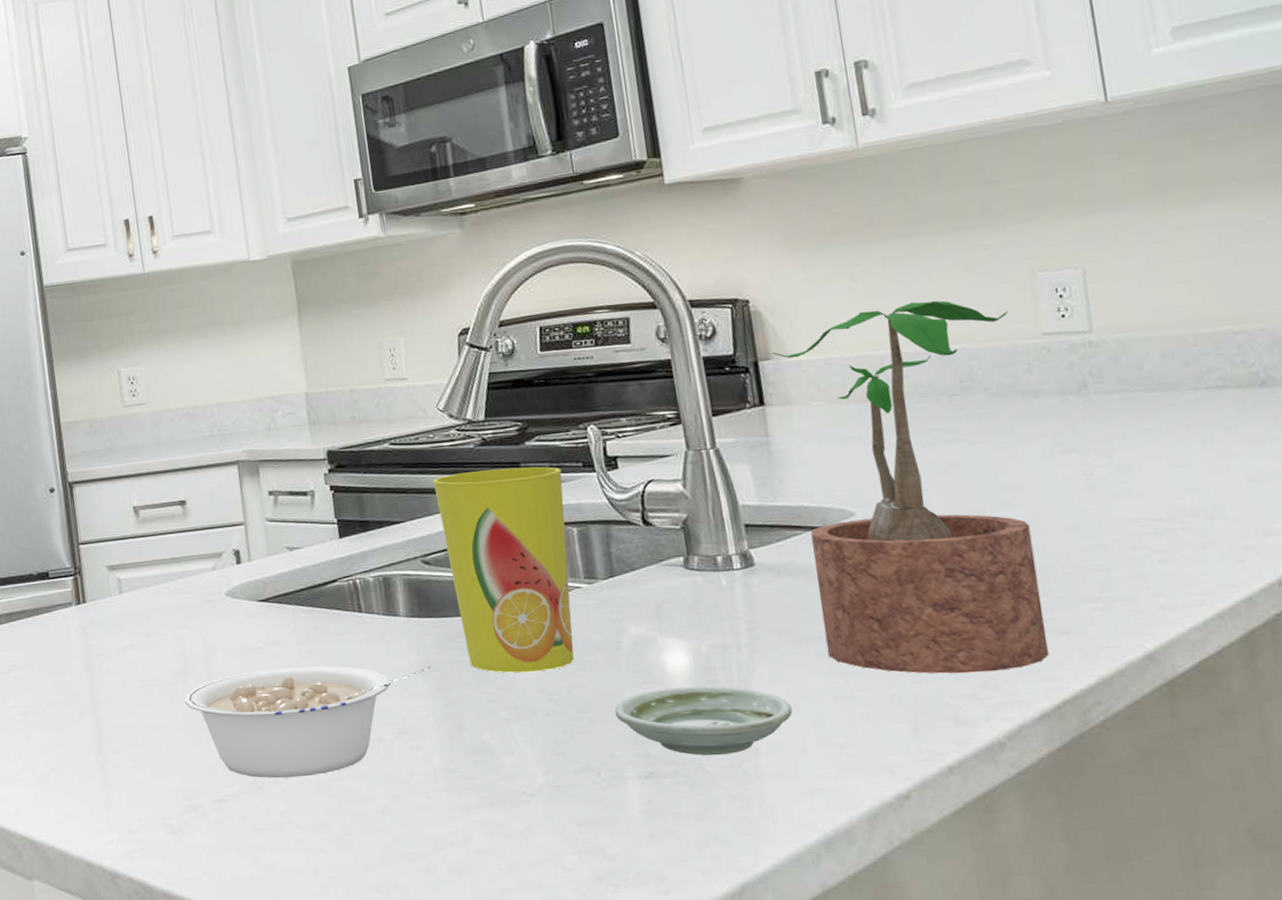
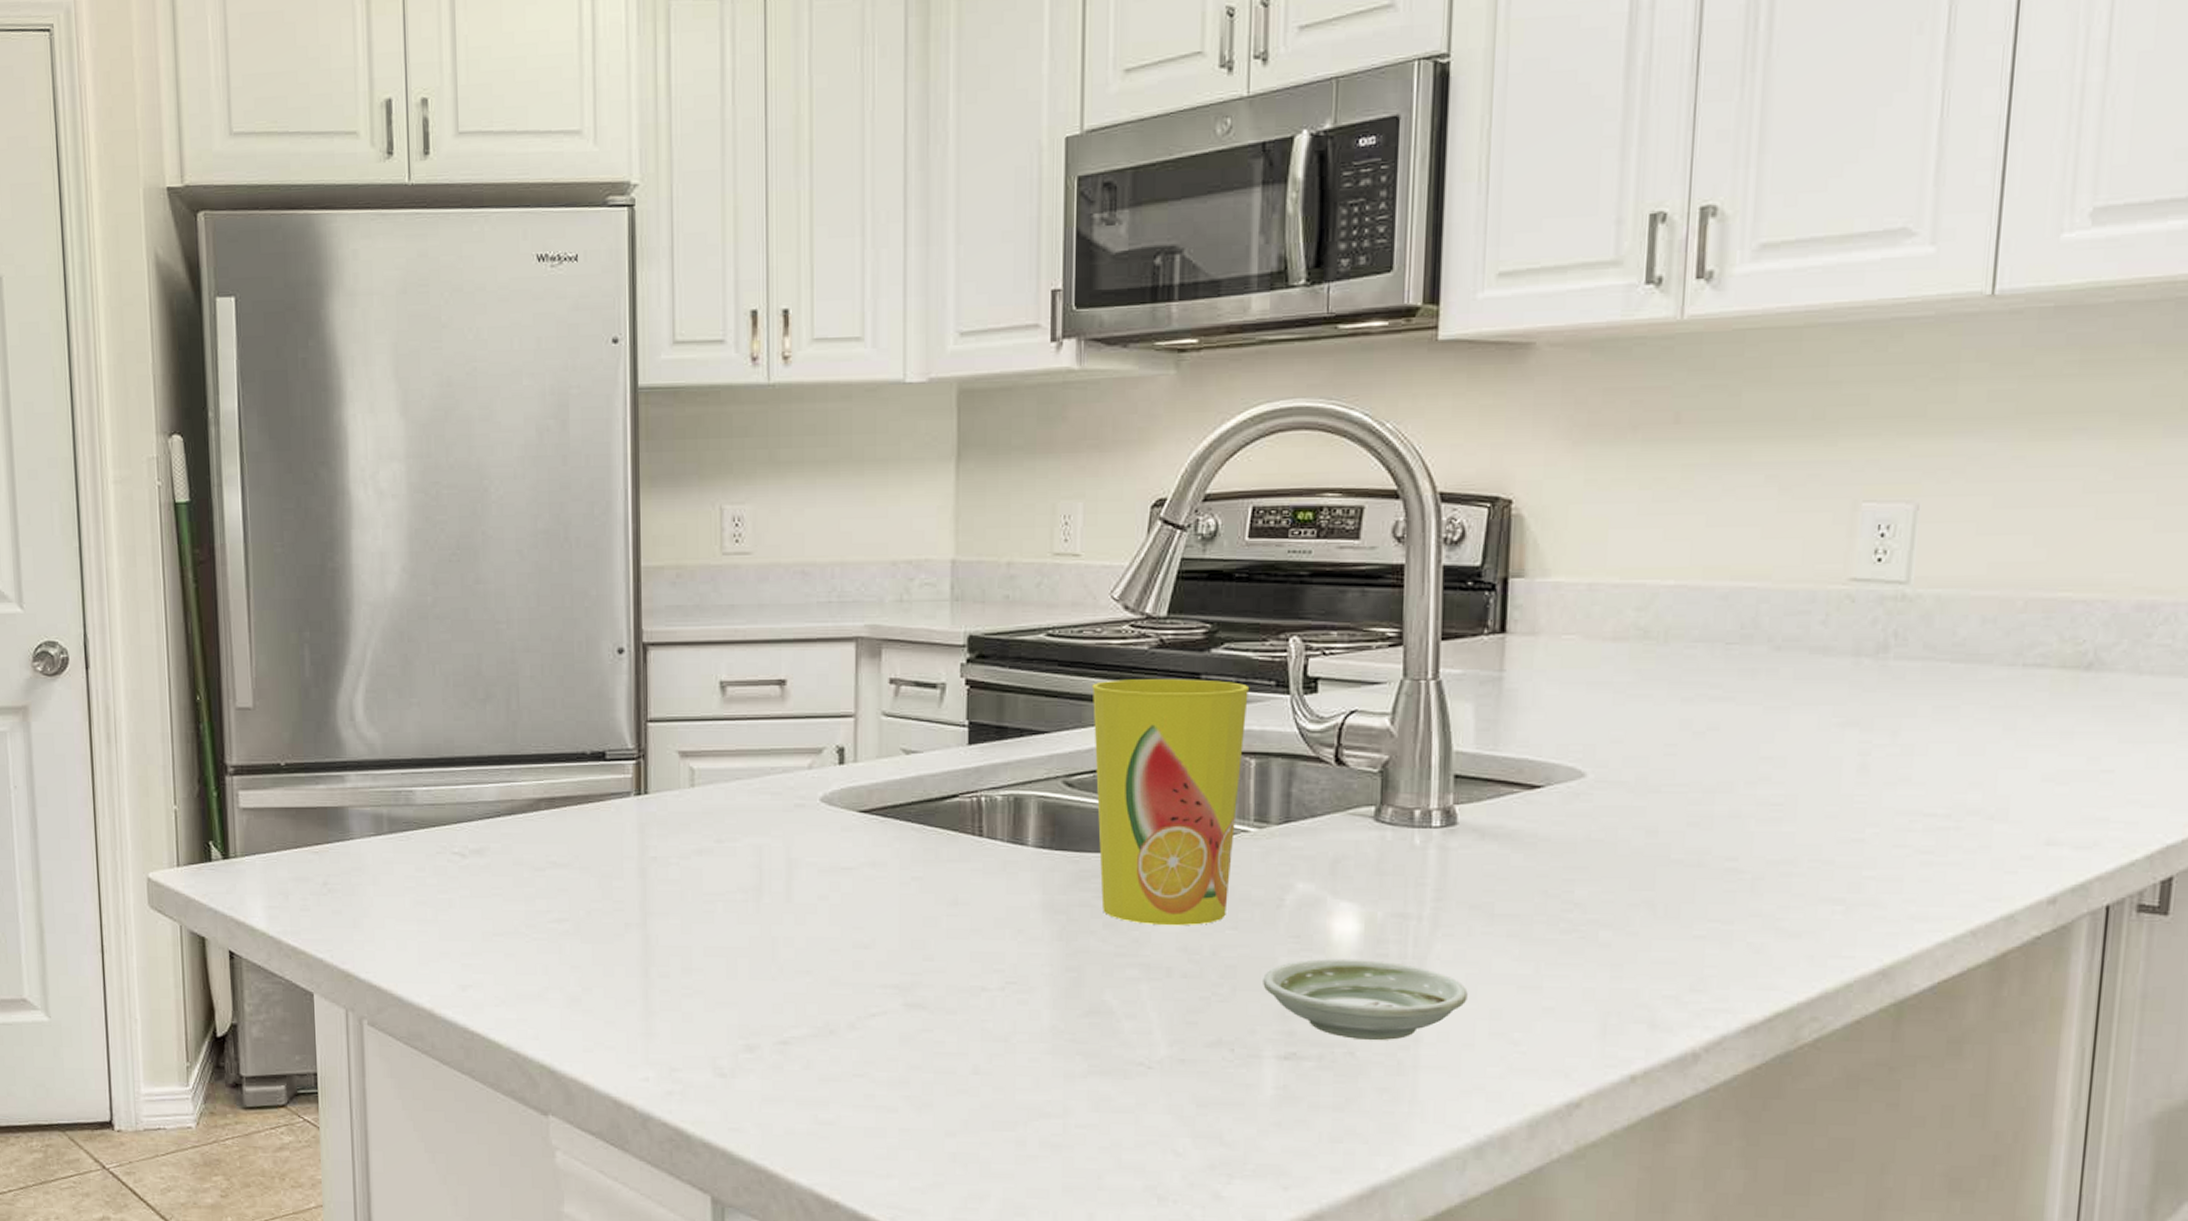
legume: present [184,665,431,779] -> none [754,894,1056,1024]
potted plant: present [773,300,1050,674] -> none [1521,524,1816,973]

